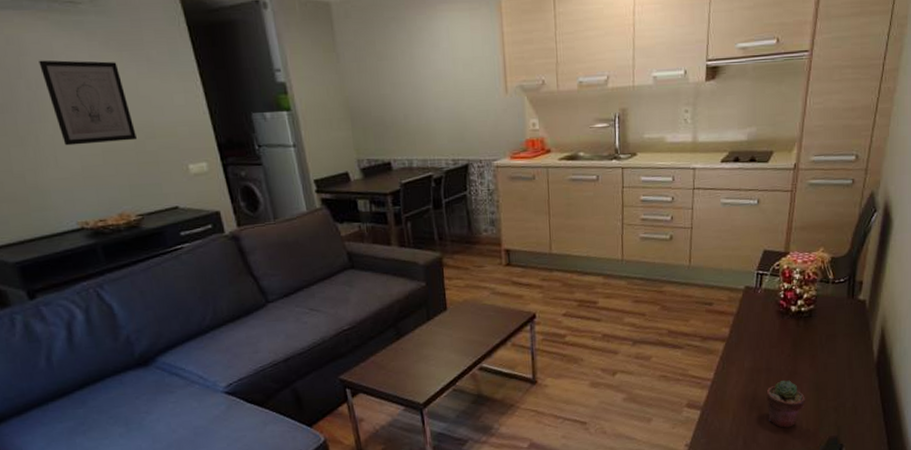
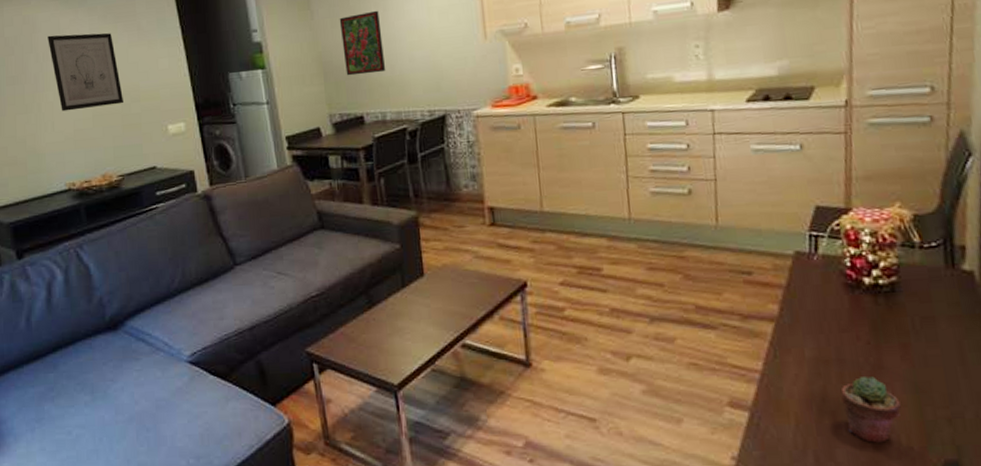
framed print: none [365,57,413,122] -> present [339,10,386,76]

